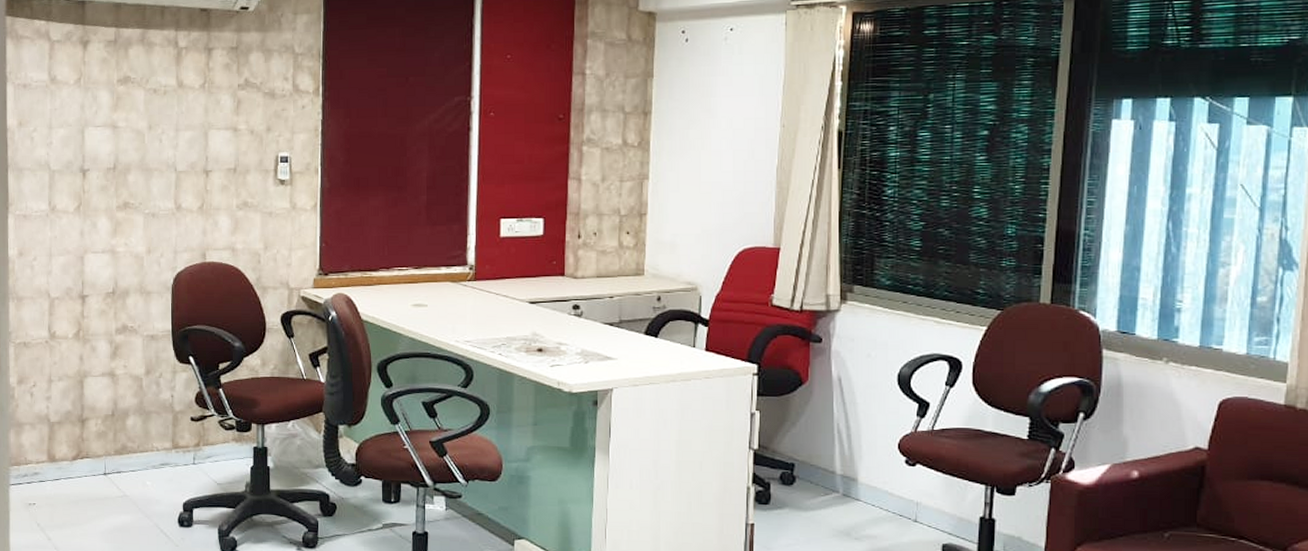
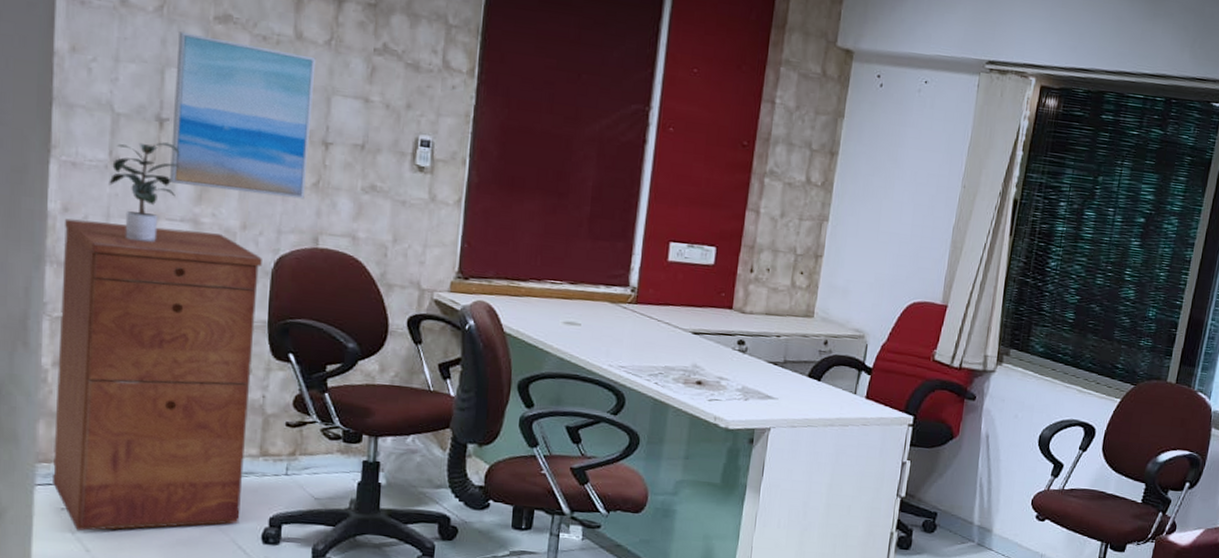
filing cabinet: none [21,260,164,523] -> present [53,218,262,531]
potted plant: none [49,189,101,274] -> present [108,142,182,243]
wall art: none [92,96,195,223] -> present [170,31,316,199]

